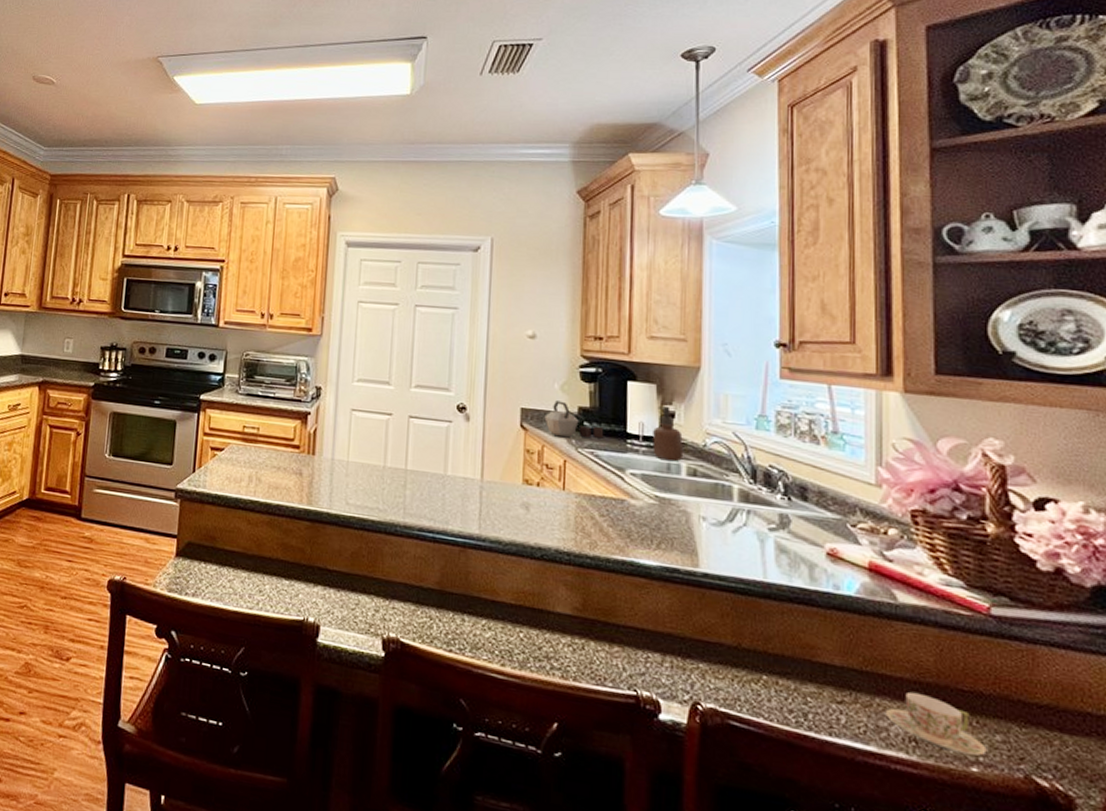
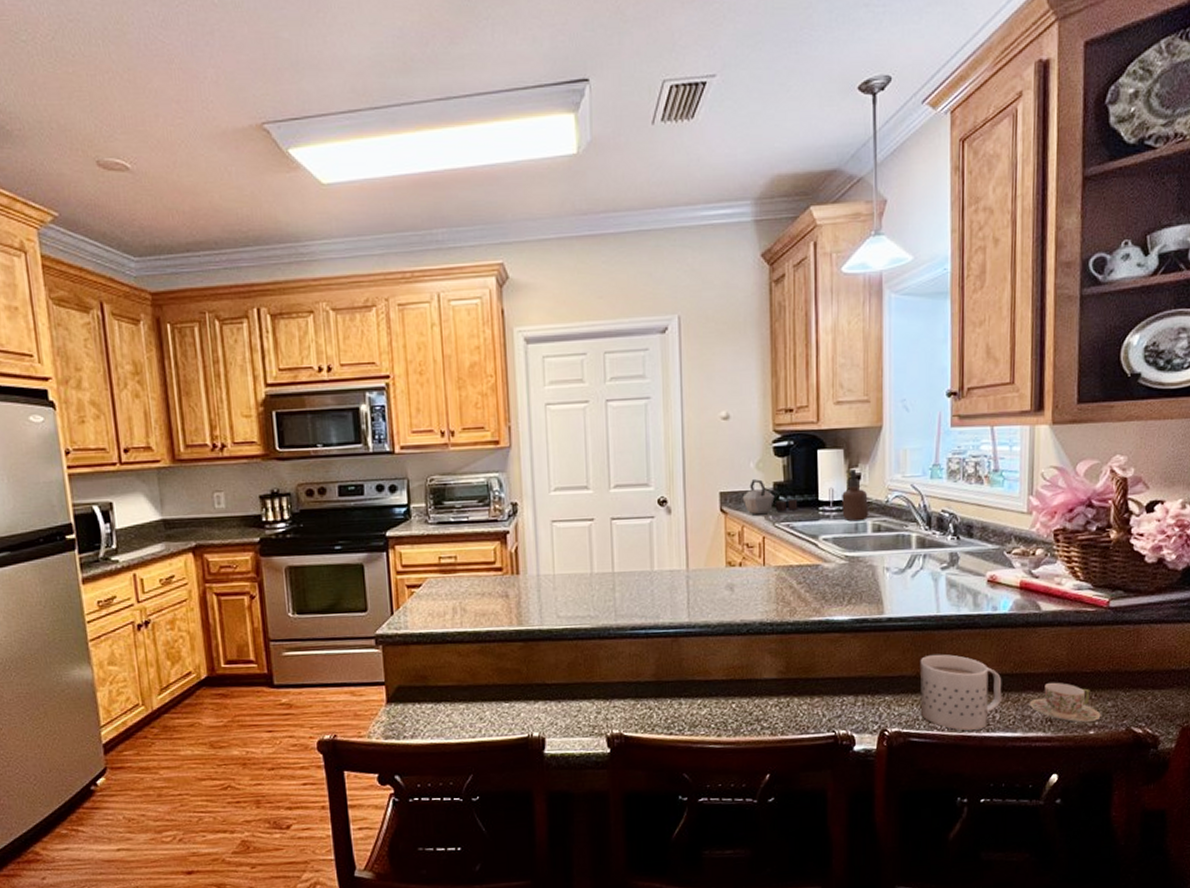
mug: none [741,625,848,731] -> present [919,654,1002,731]

